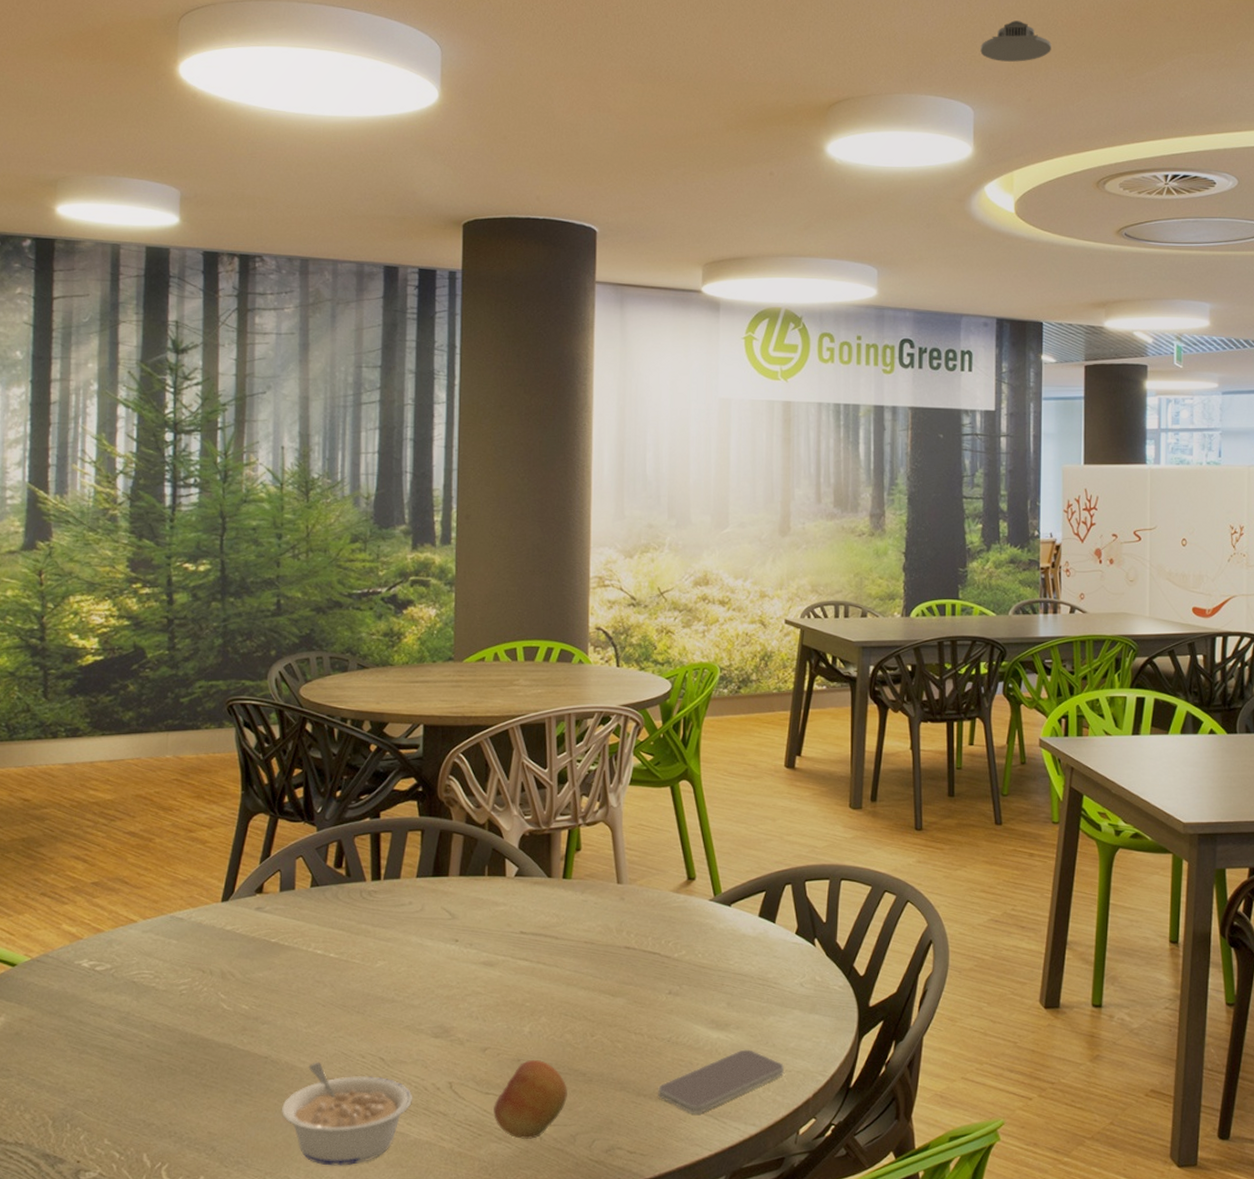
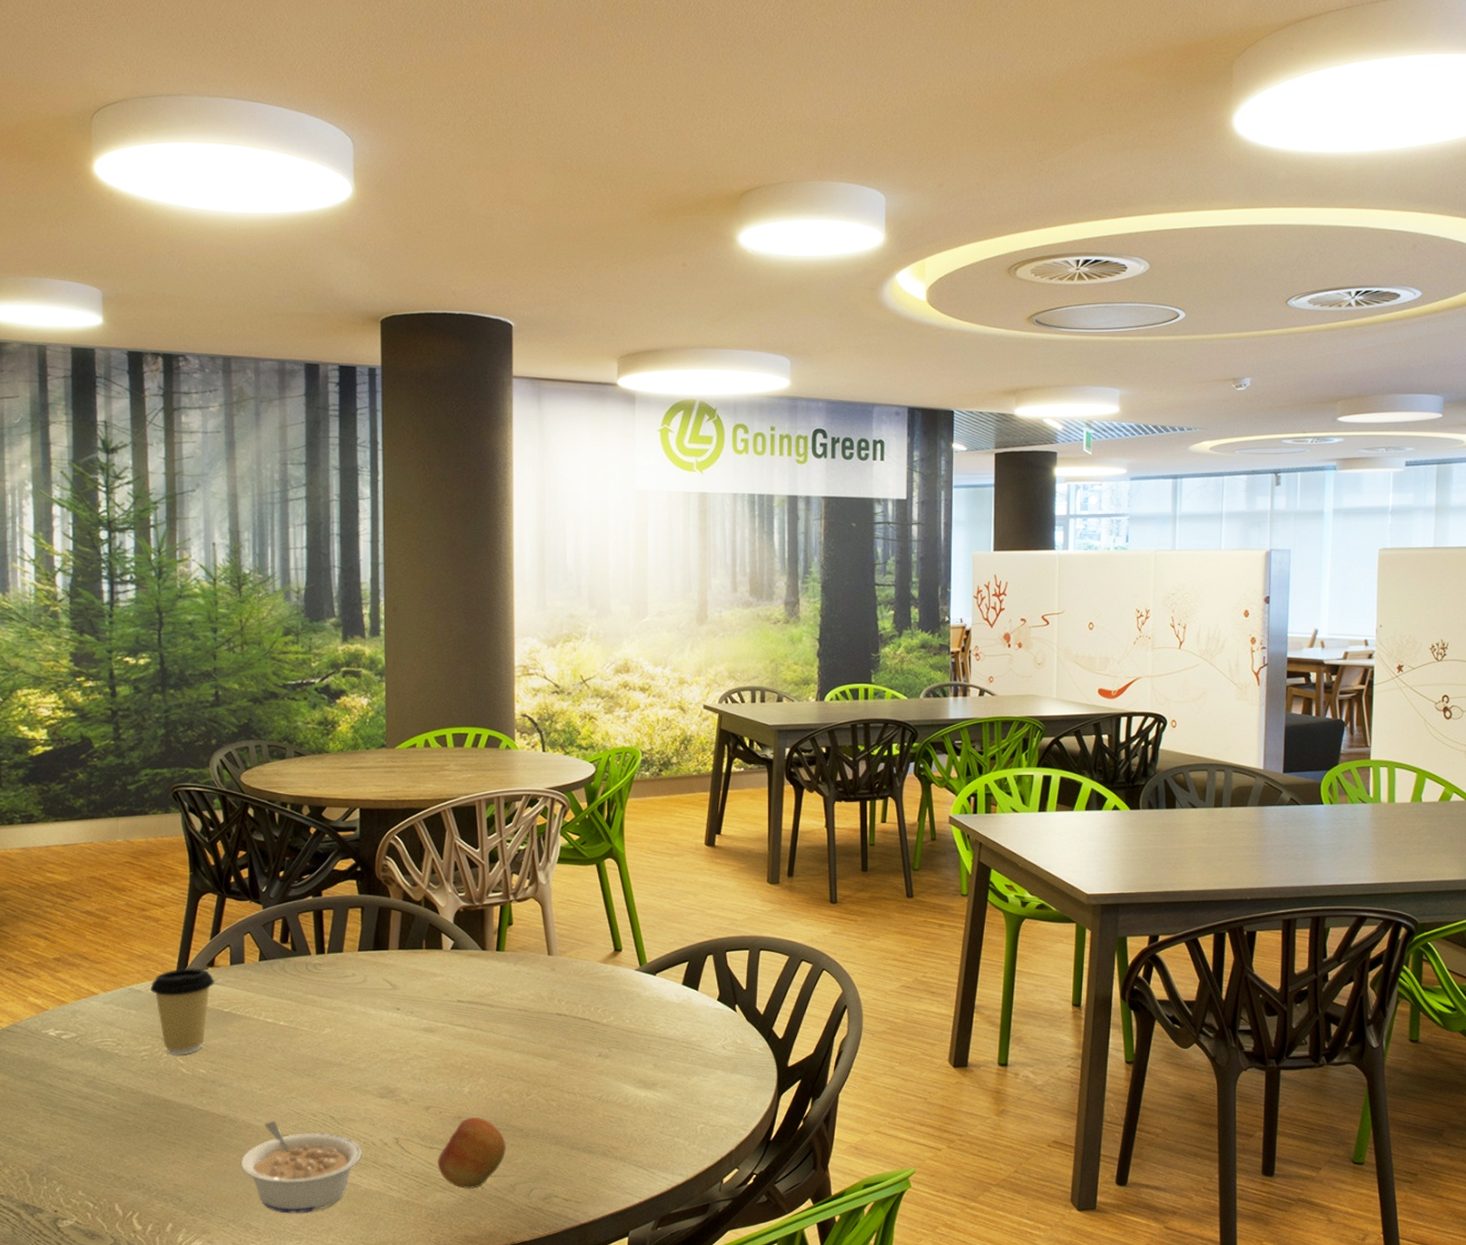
coffee cup: none [193,894,262,989] -> present [150,968,214,1055]
smartphone: present [658,1049,785,1114] -> none [591,1106,709,1166]
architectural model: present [980,20,1051,62] -> none [892,103,963,146]

